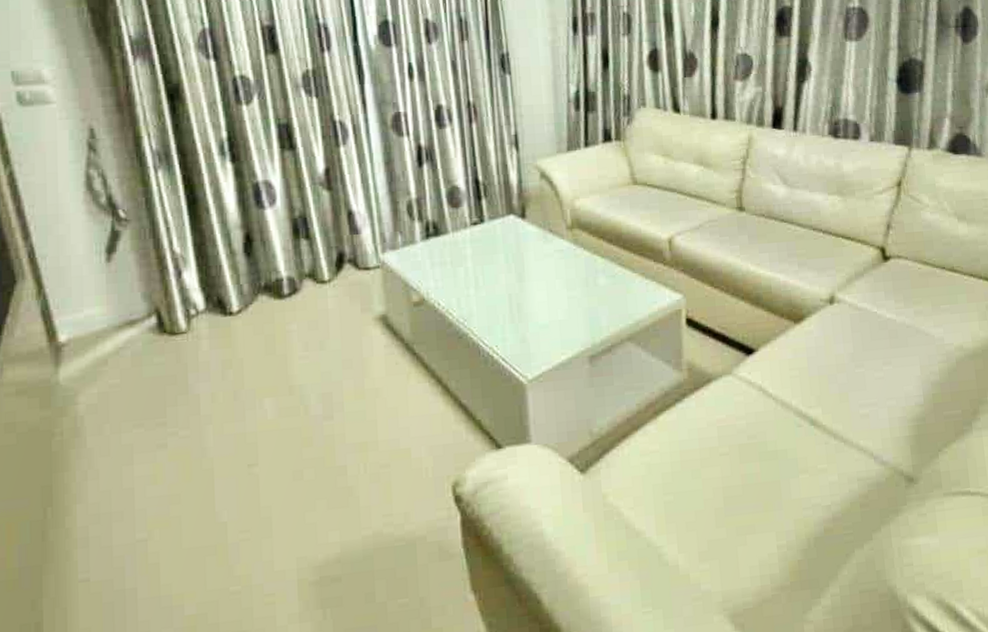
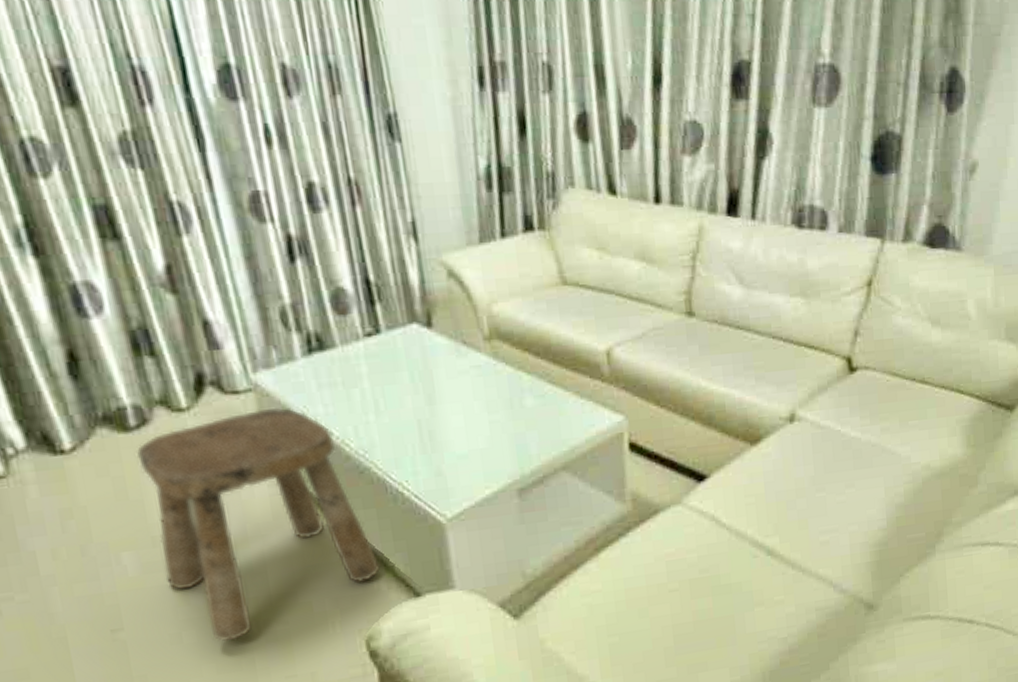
stool: none [285,281,470,481] -> present [135,407,382,642]

